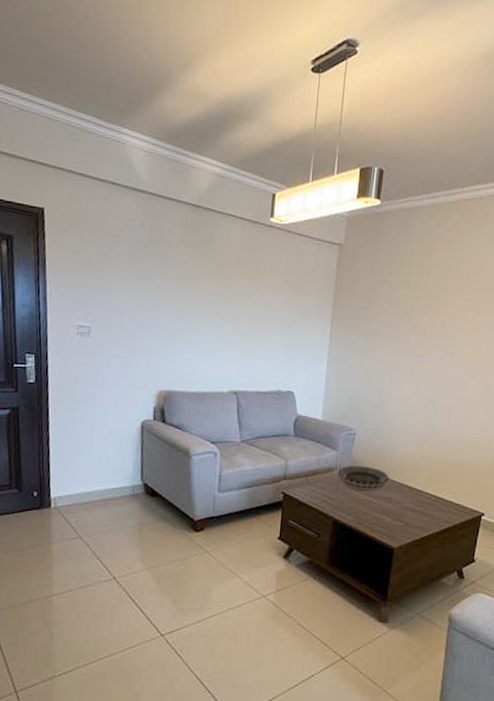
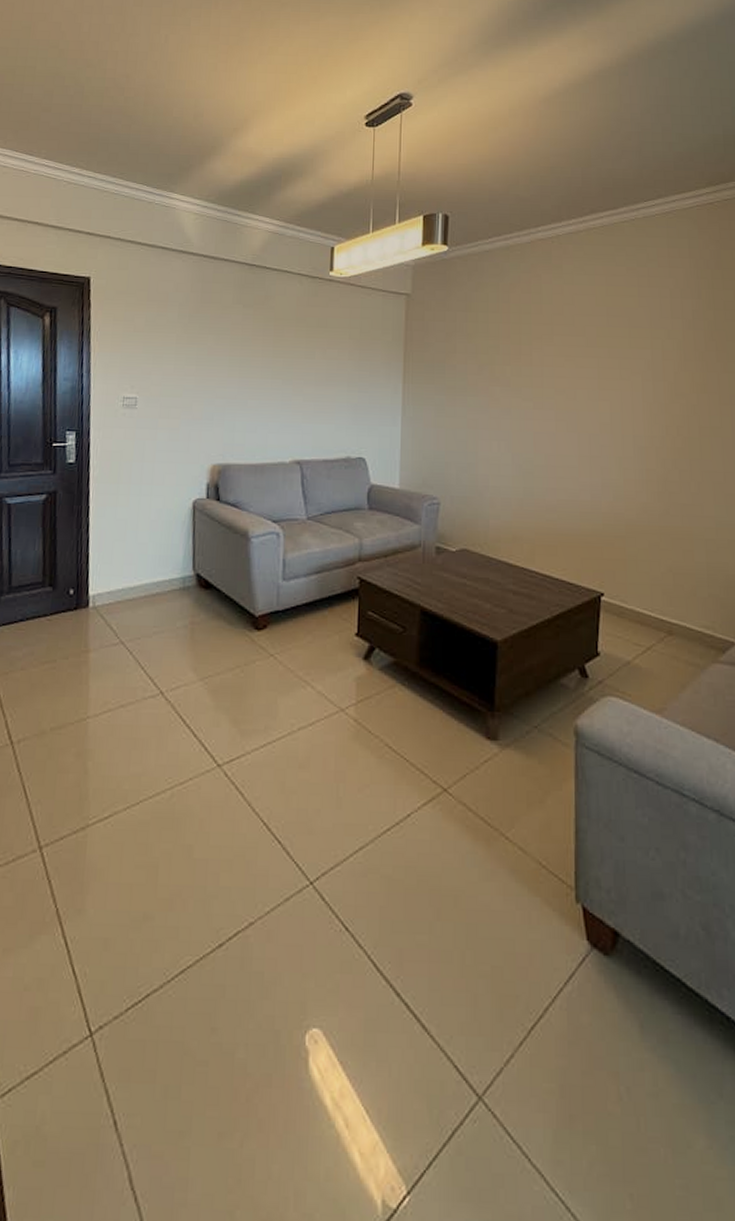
decorative bowl: present [337,465,389,492] -> none [421,541,484,572]

